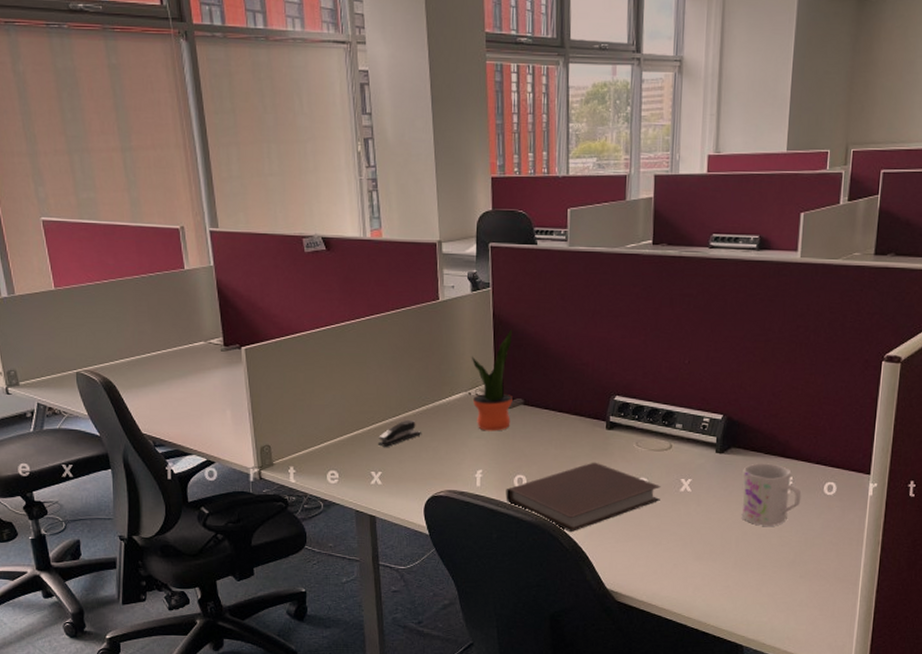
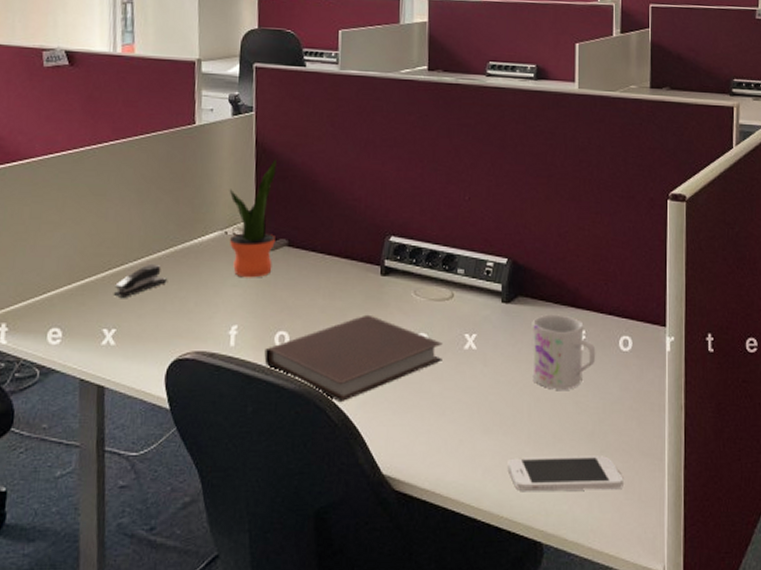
smartphone: none [715,579,819,607] -> present [507,456,623,492]

